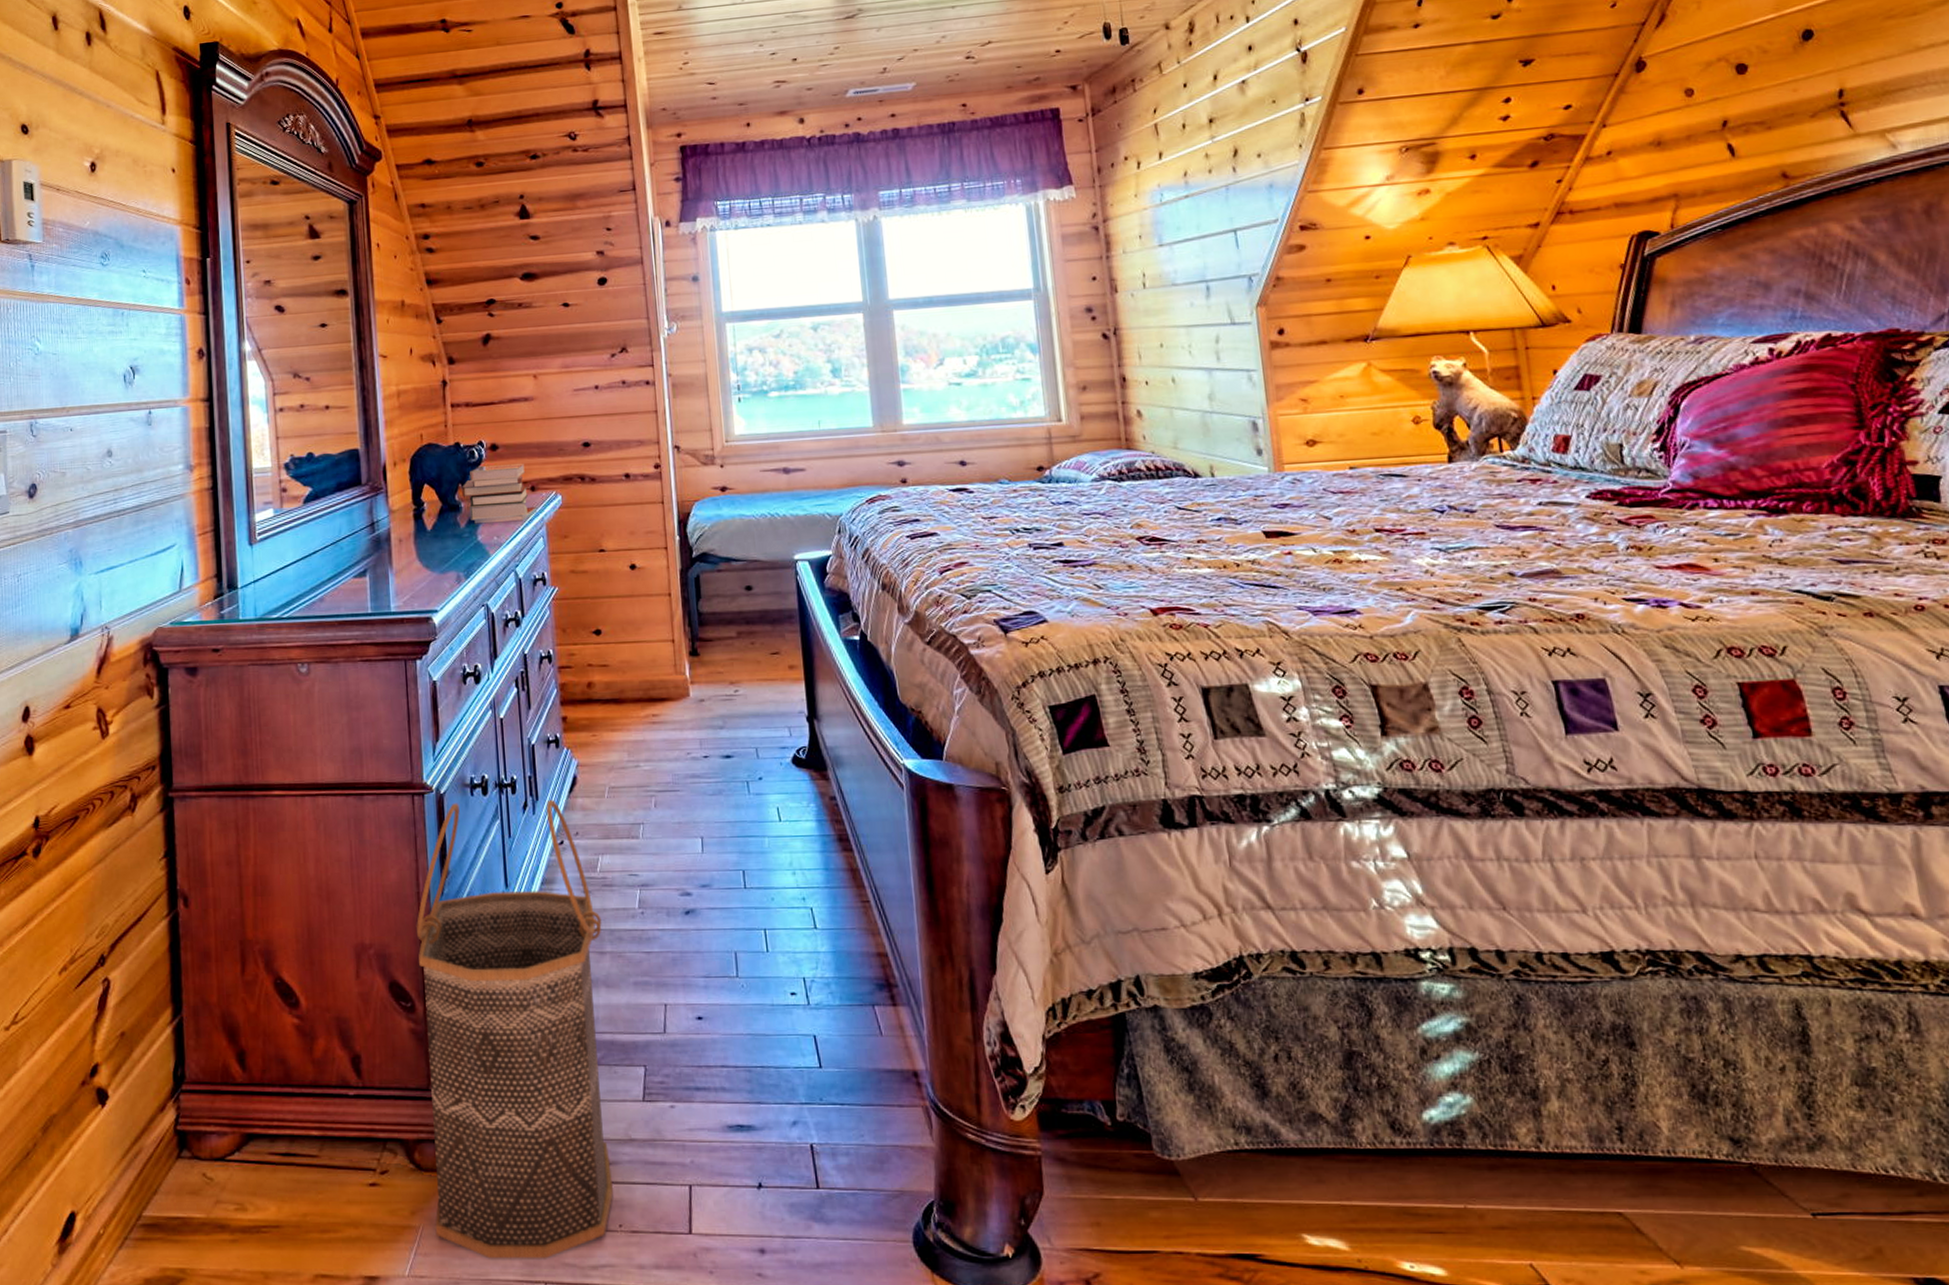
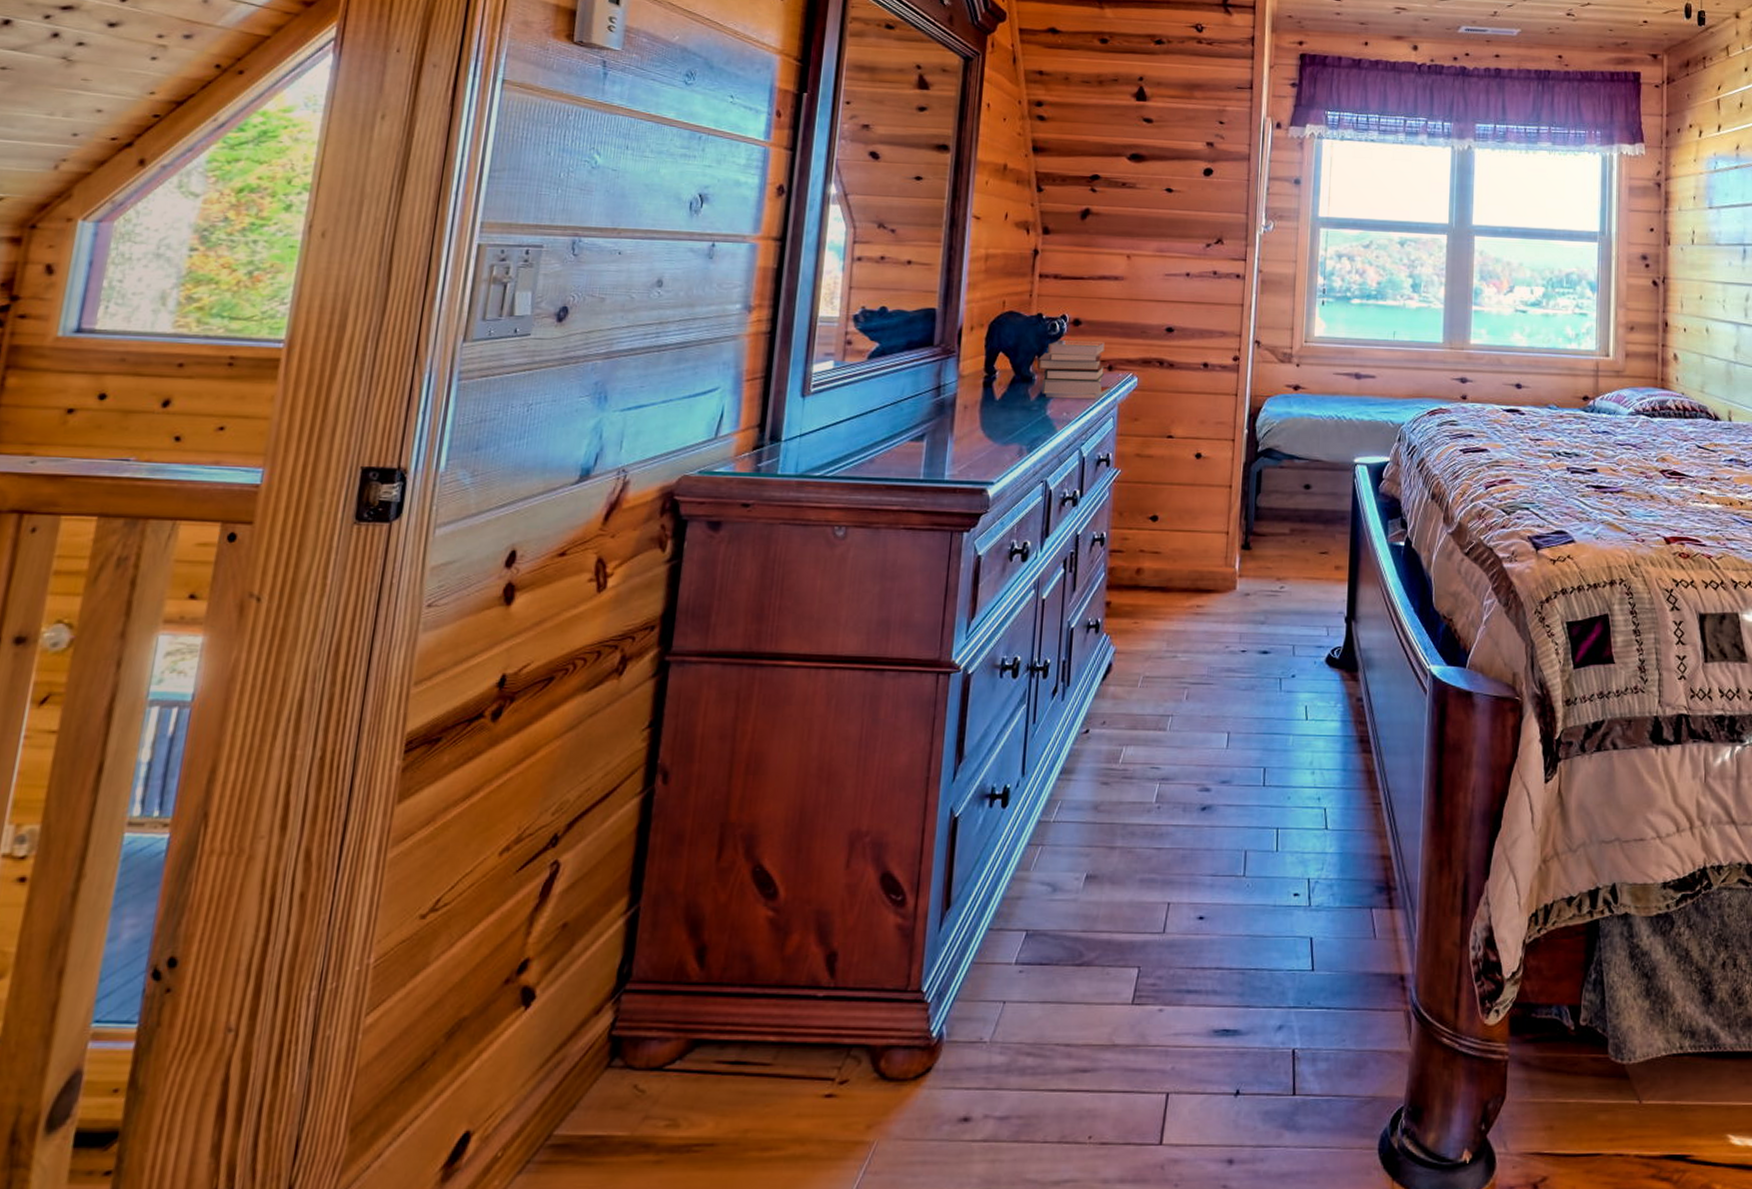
basket: present [416,799,613,1259] -> none [890,684,1116,1176]

